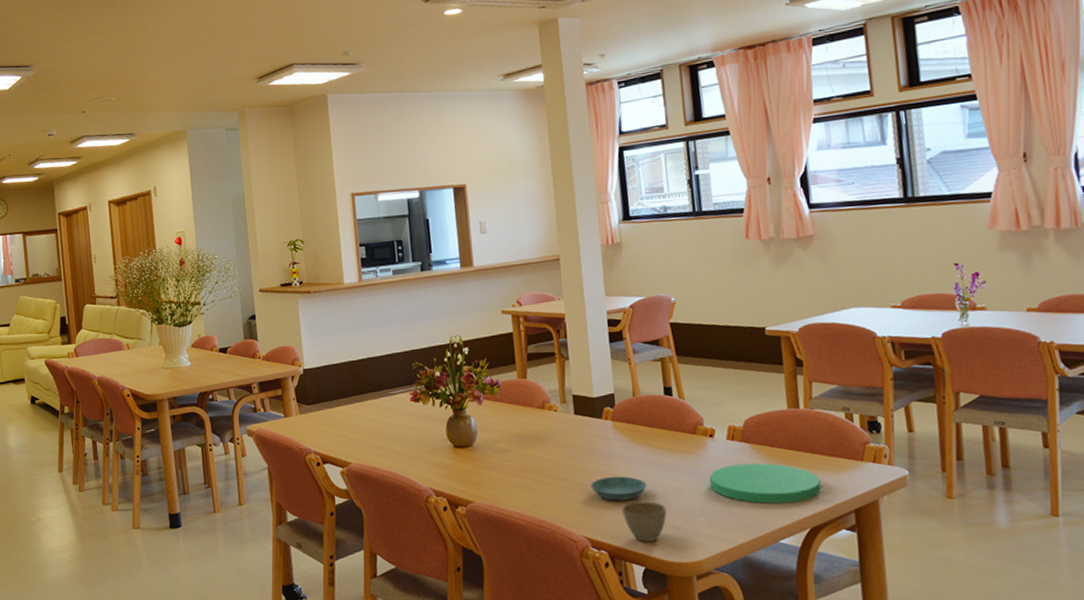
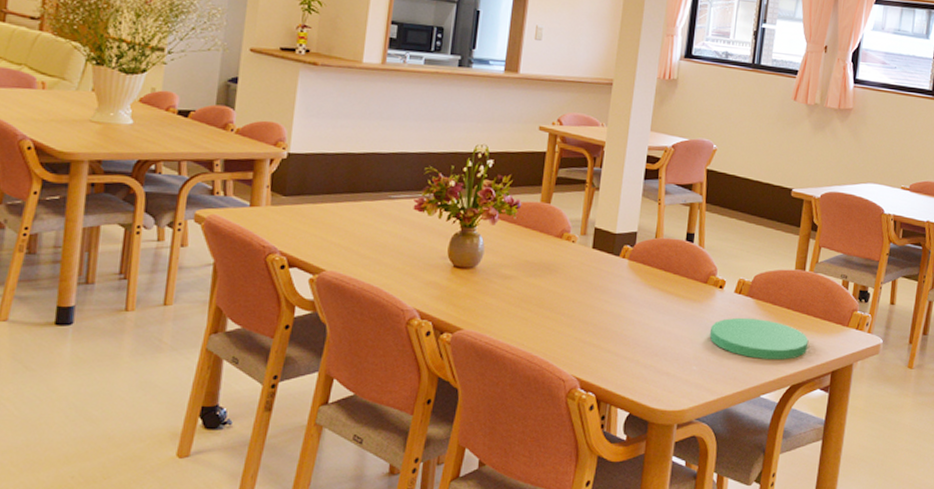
saucer: present [590,476,647,501] -> none [592,317,650,343]
cup: present [621,501,667,542] -> none [618,345,664,387]

